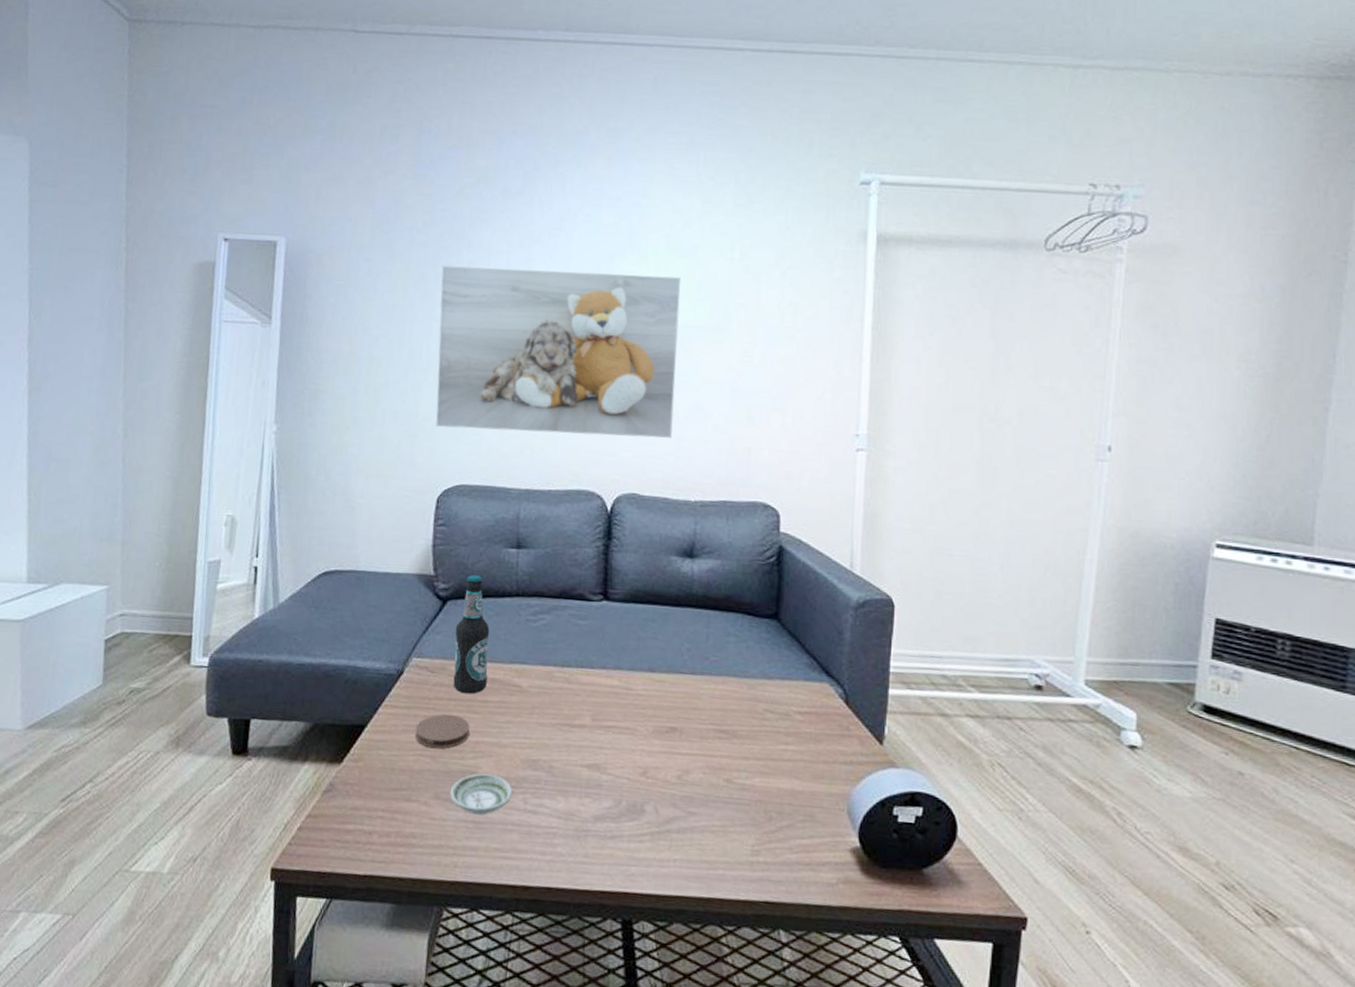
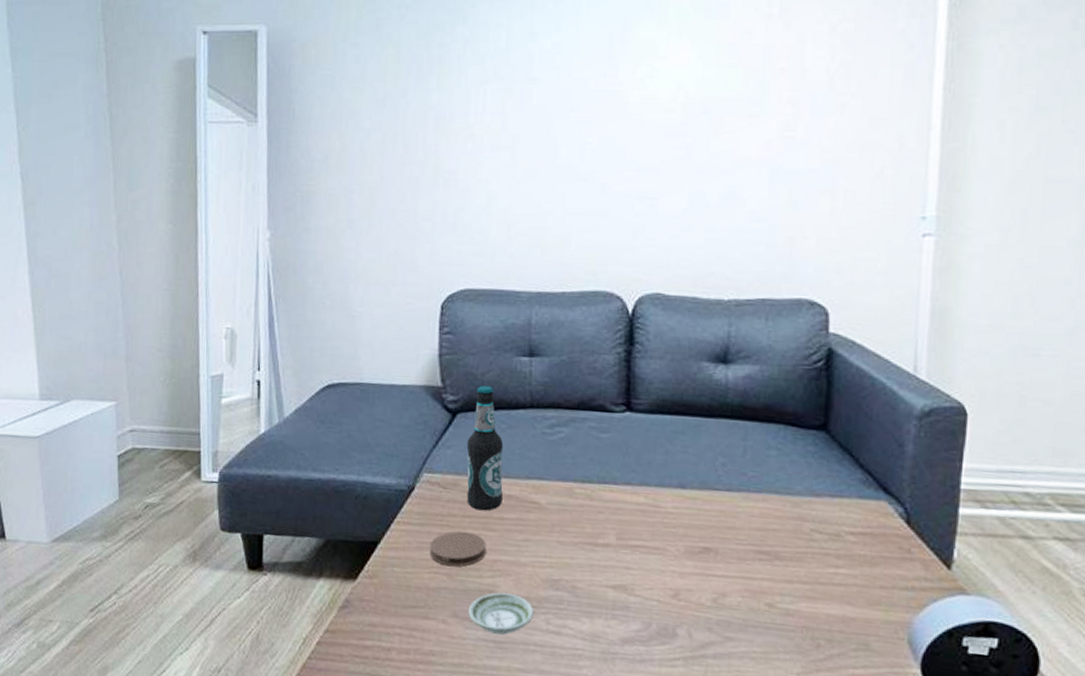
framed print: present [436,265,681,438] -> none [435,42,709,230]

